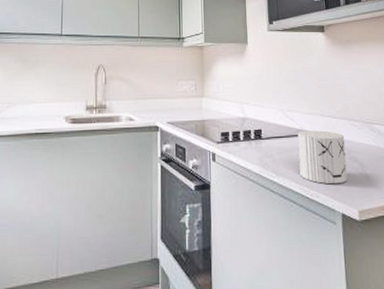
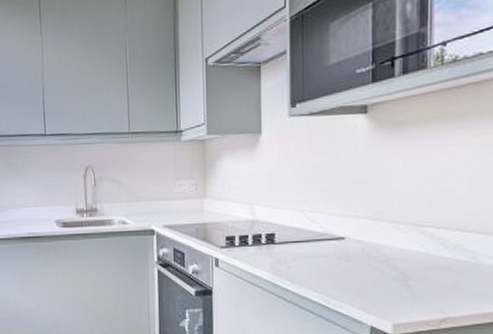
mug: present [297,130,347,185] -> none [320,234,382,295]

